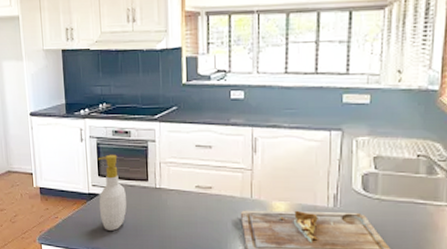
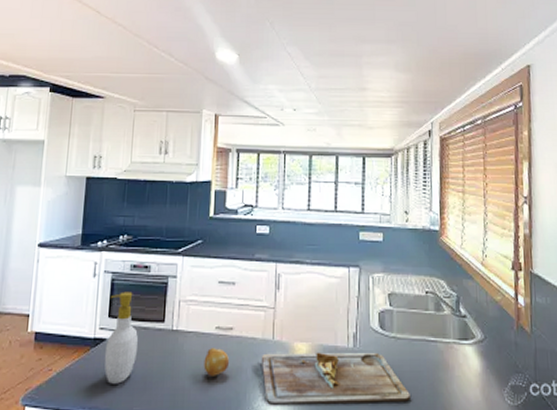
fruit: none [186,204,210,228] -> present [203,348,229,376]

